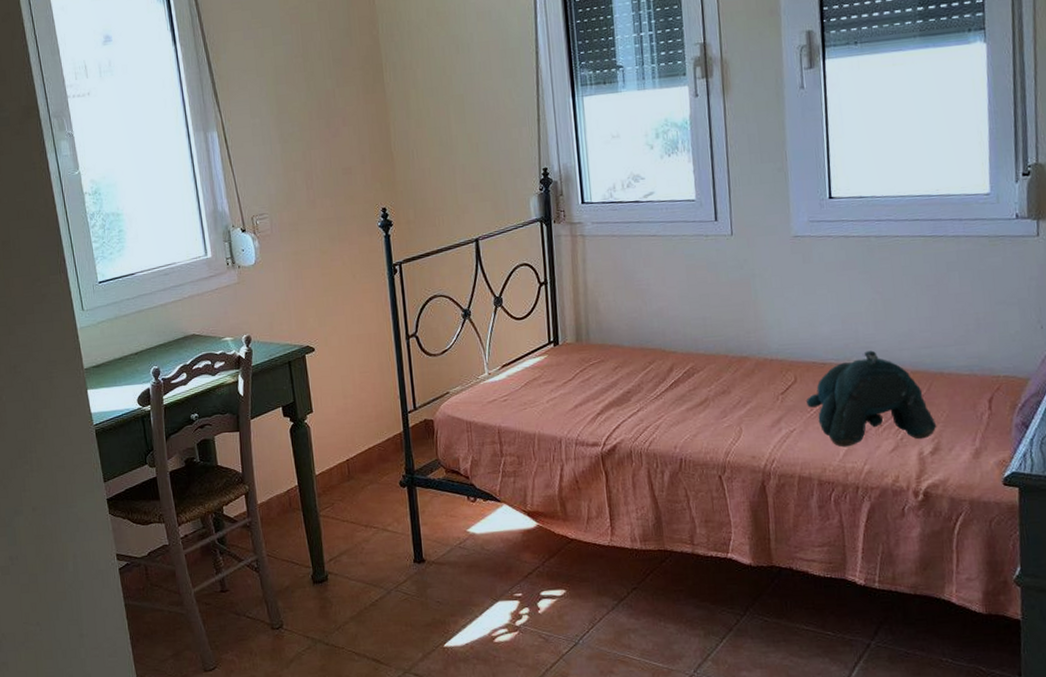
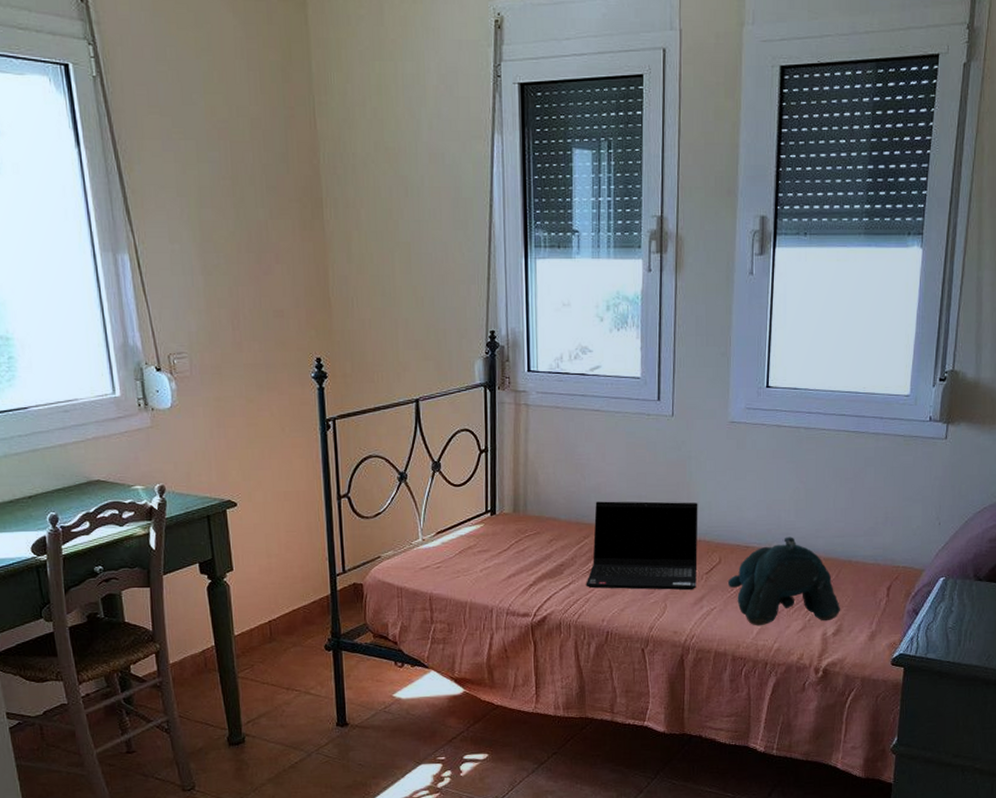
laptop computer: none [654,320,772,415] -> present [586,501,698,590]

